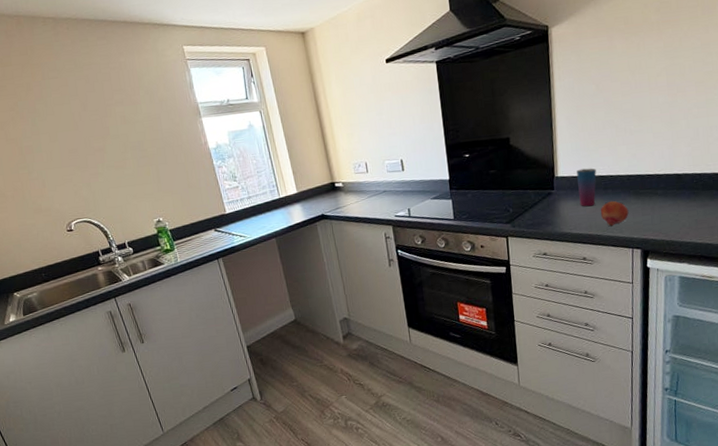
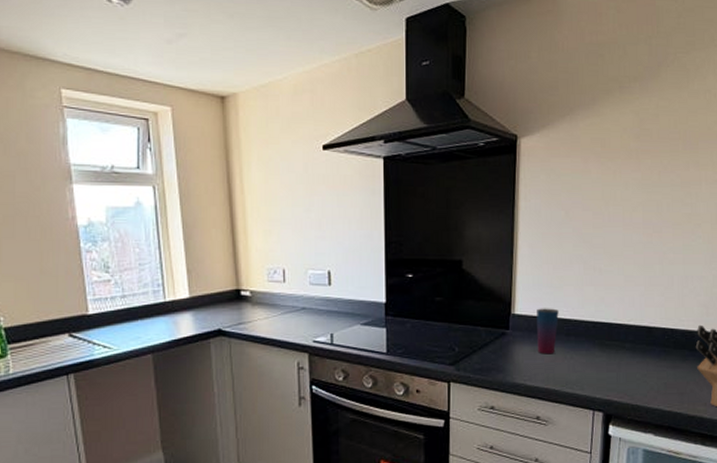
fruit: present [600,200,629,227] -> none [560,350,592,381]

